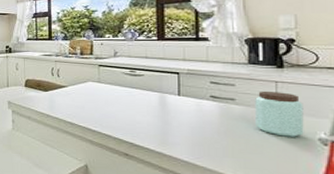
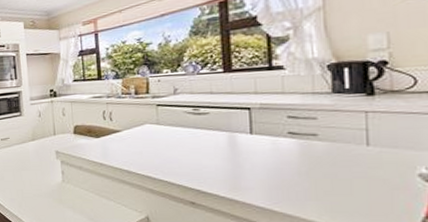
peanut butter: present [255,90,304,137] -> none [341,122,401,174]

